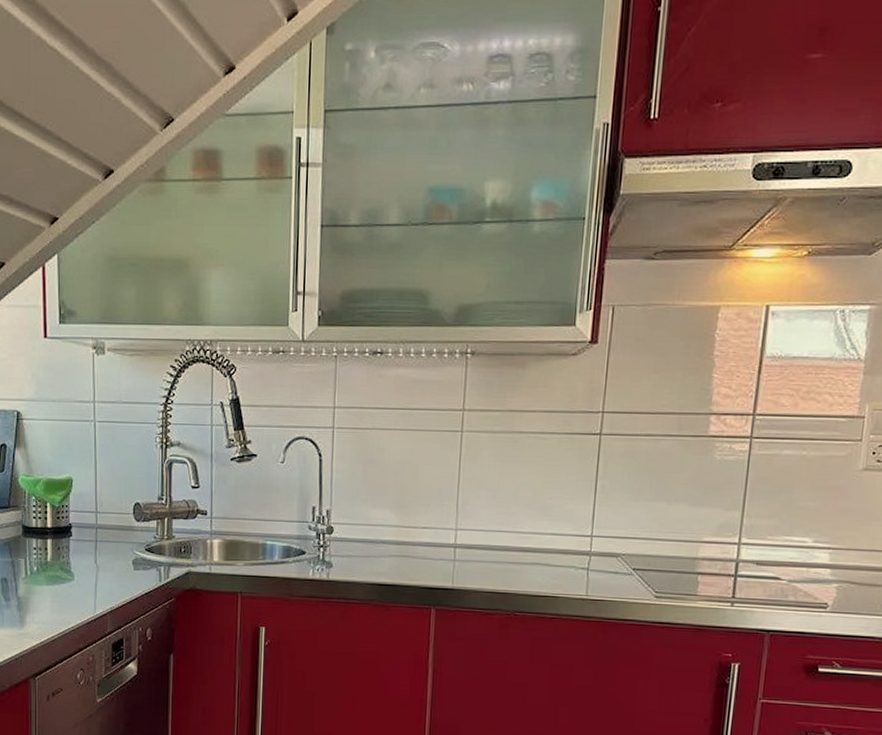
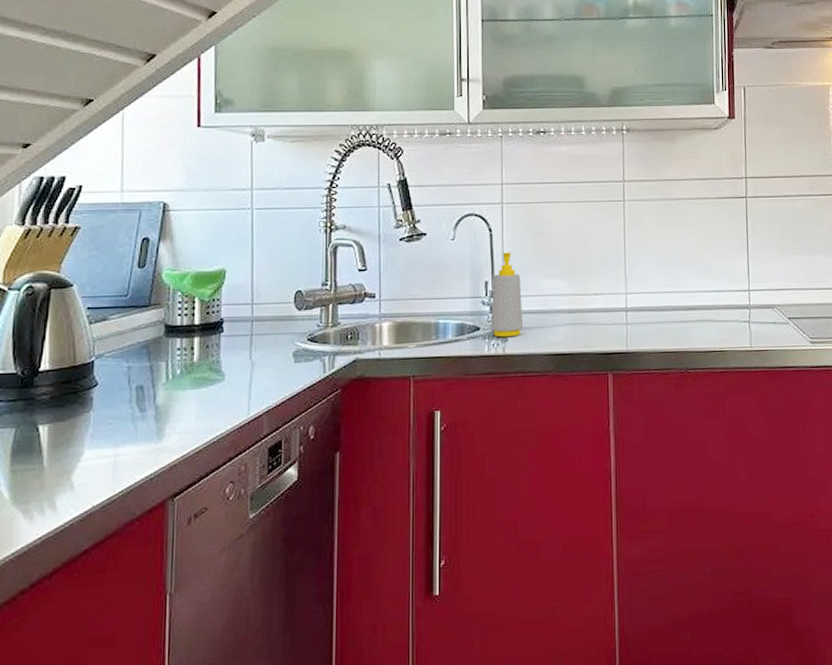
soap bottle: none [316,478,349,564] -> present [490,252,524,338]

